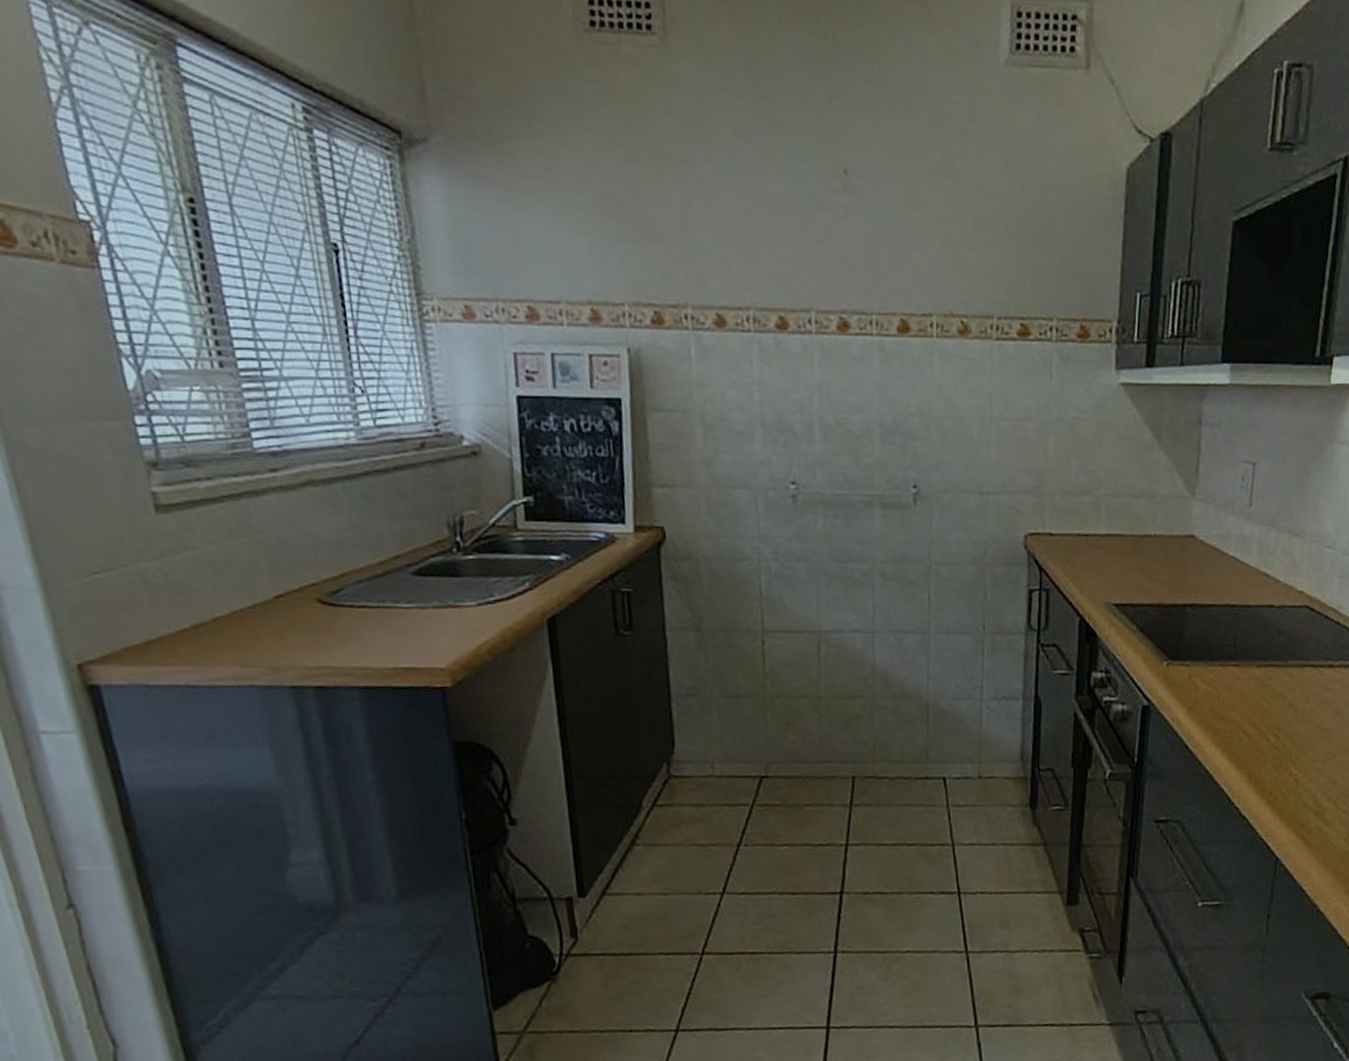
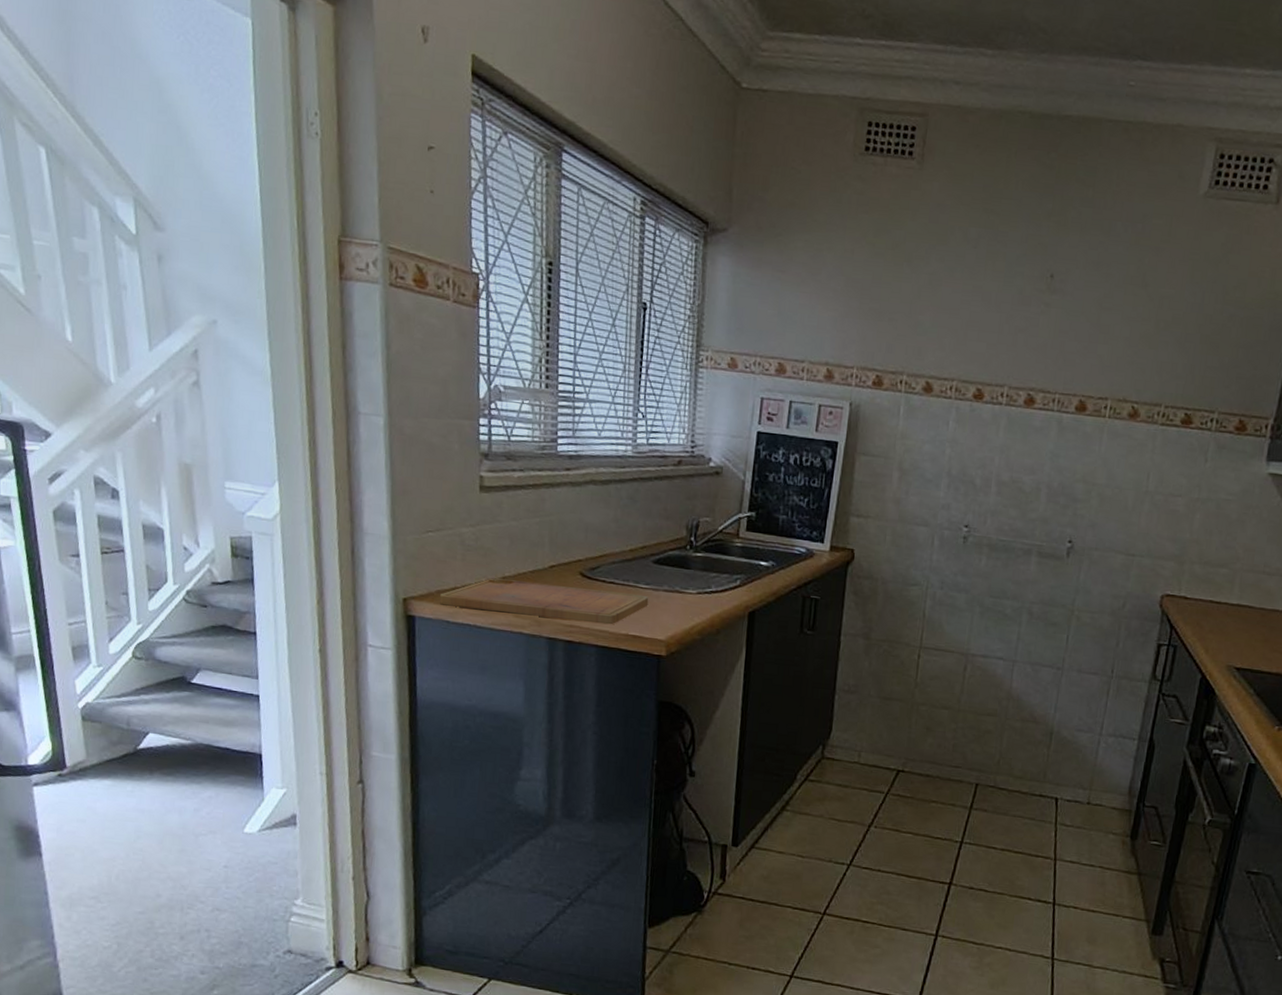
cutting board: none [129,616,417,666] -> present [440,578,649,625]

